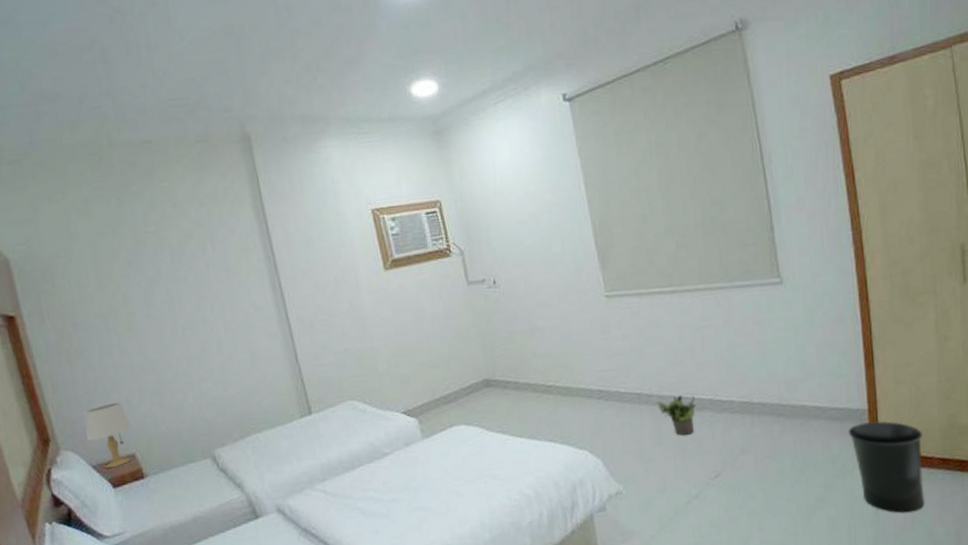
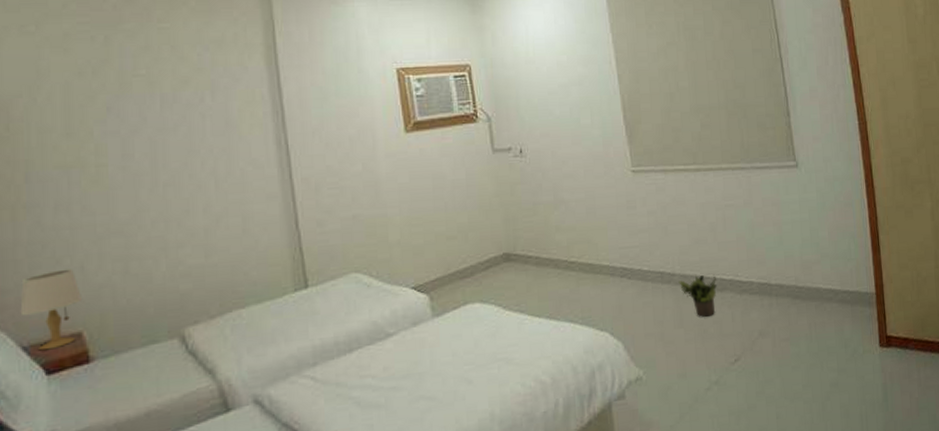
waste bin: present [848,420,925,513] -> none [858,304,928,399]

